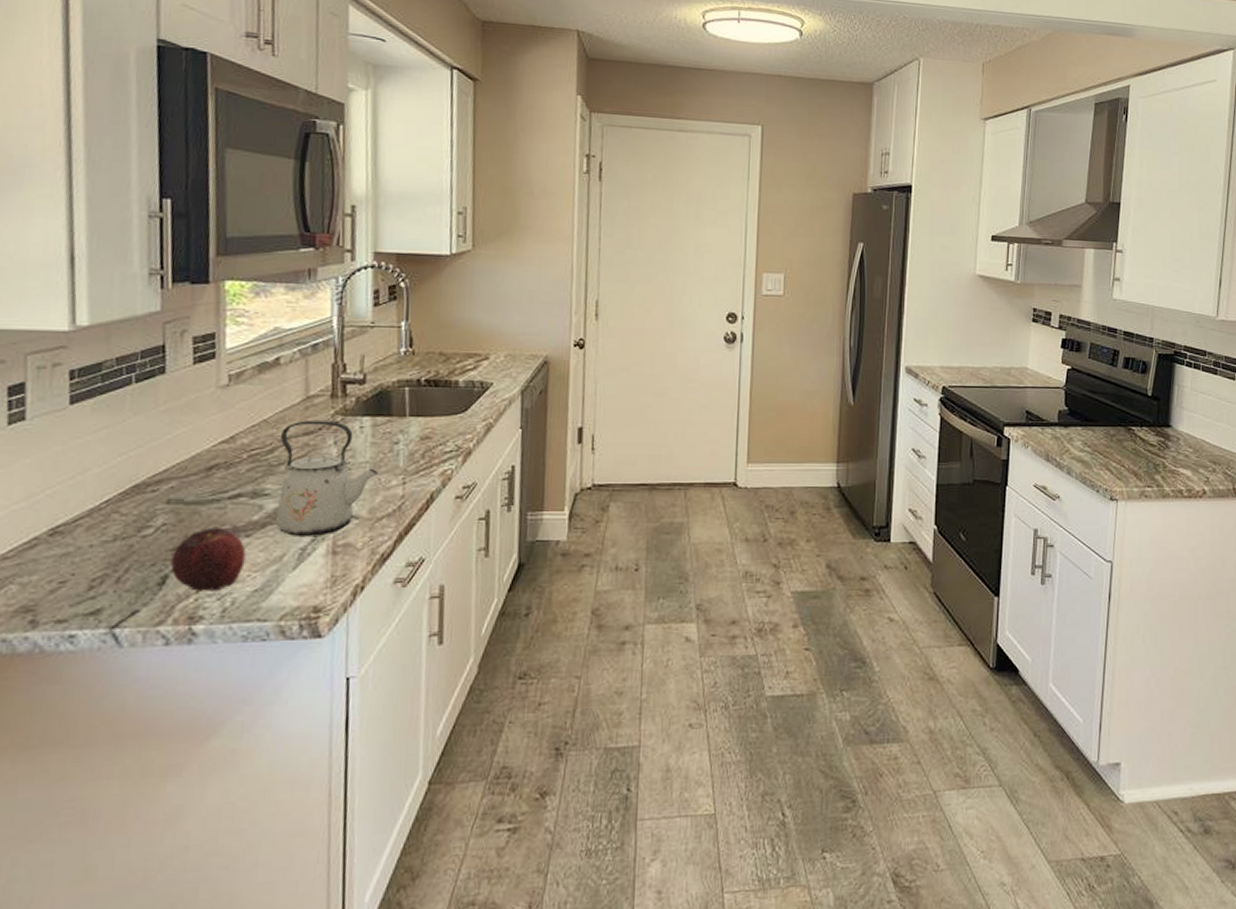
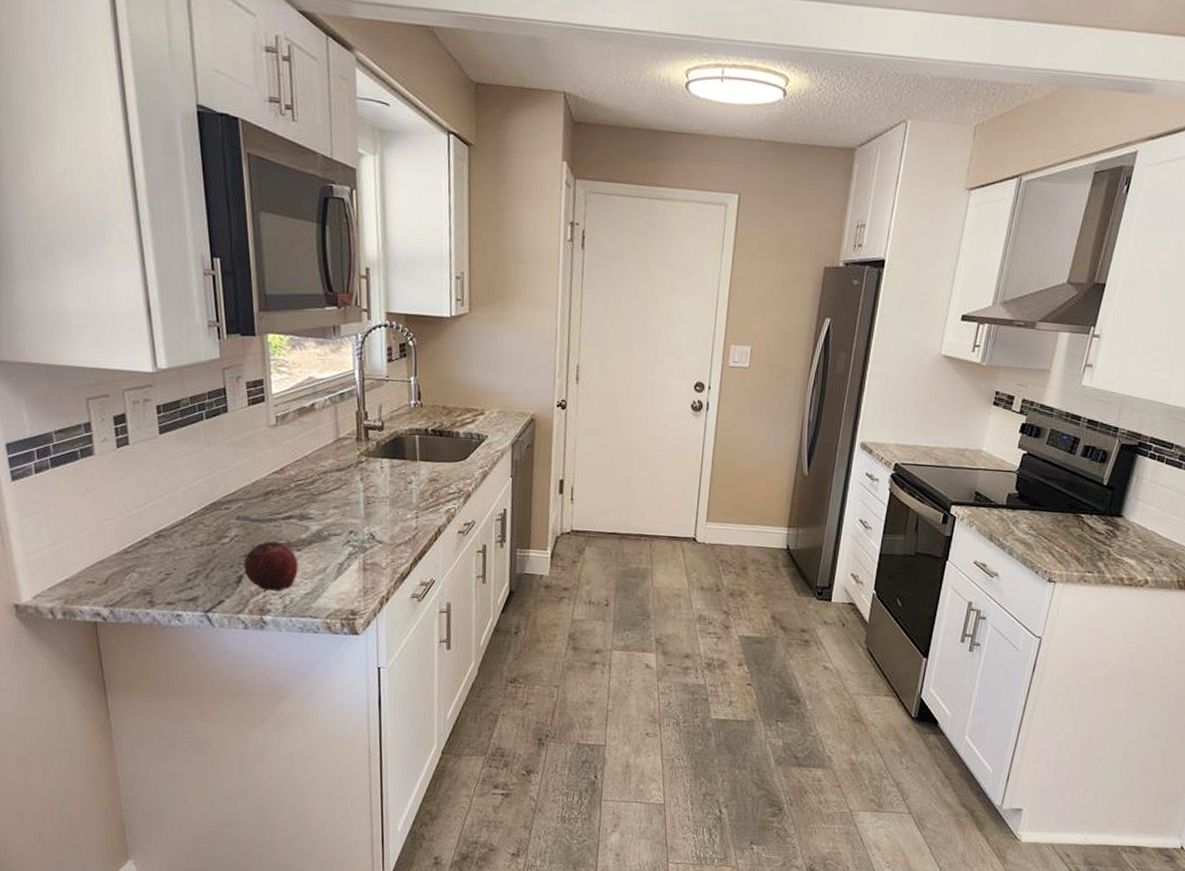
kettle: present [276,420,379,536] -> none [318,458,397,555]

